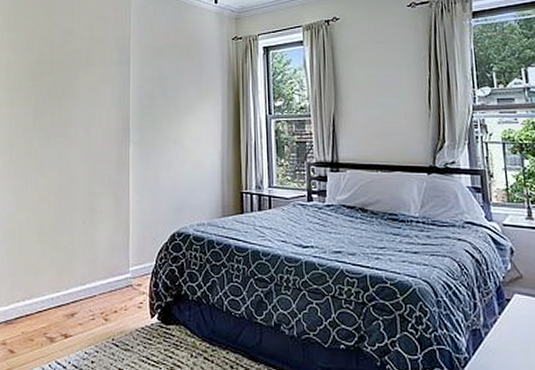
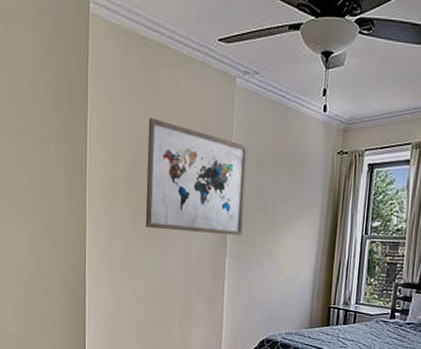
wall art: none [47,18,146,124] -> present [145,117,248,236]

